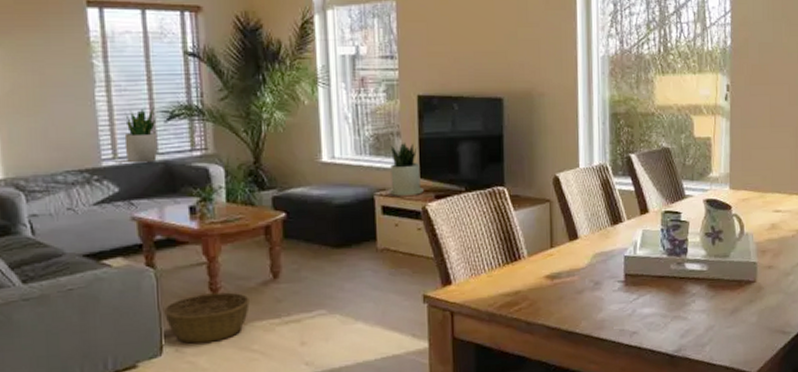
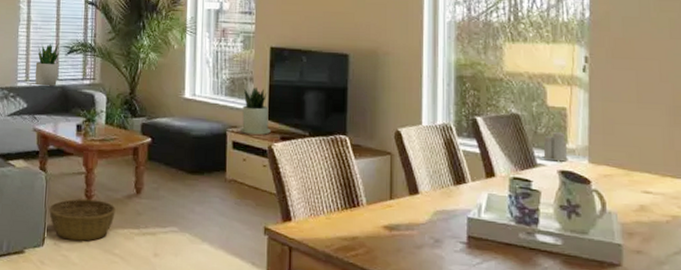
candle: none [690,161,712,191] -> present [542,131,568,162]

